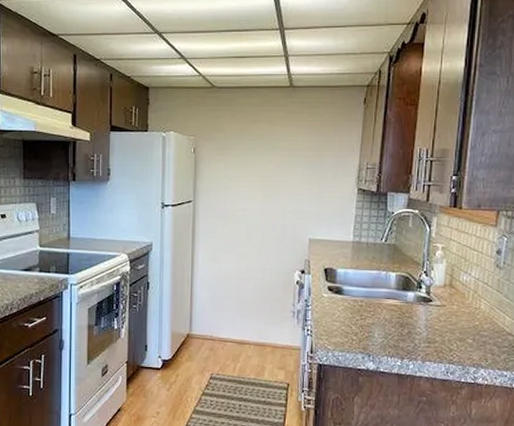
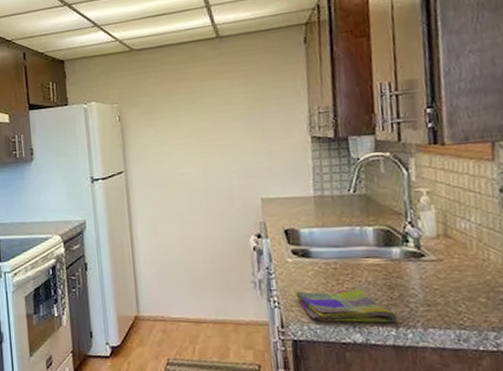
dish towel: none [326,322,404,355] -> present [296,289,397,323]

